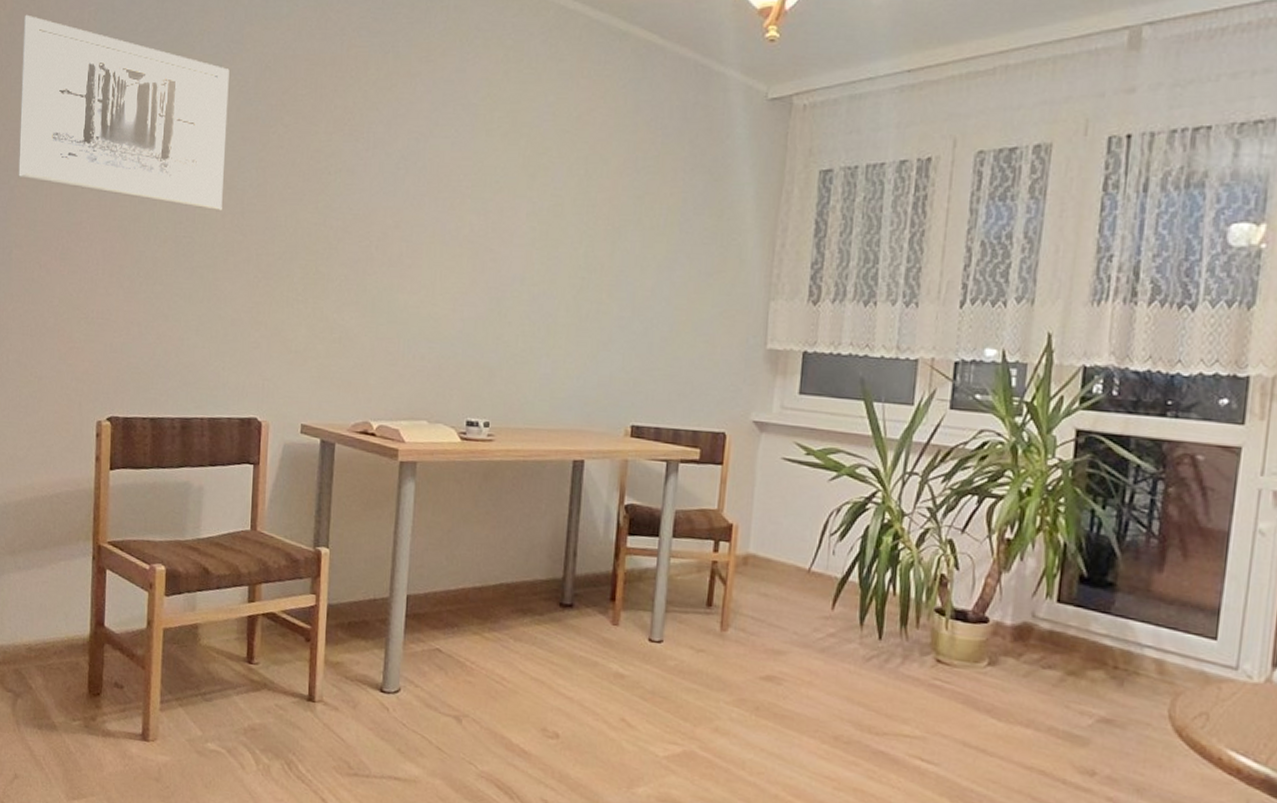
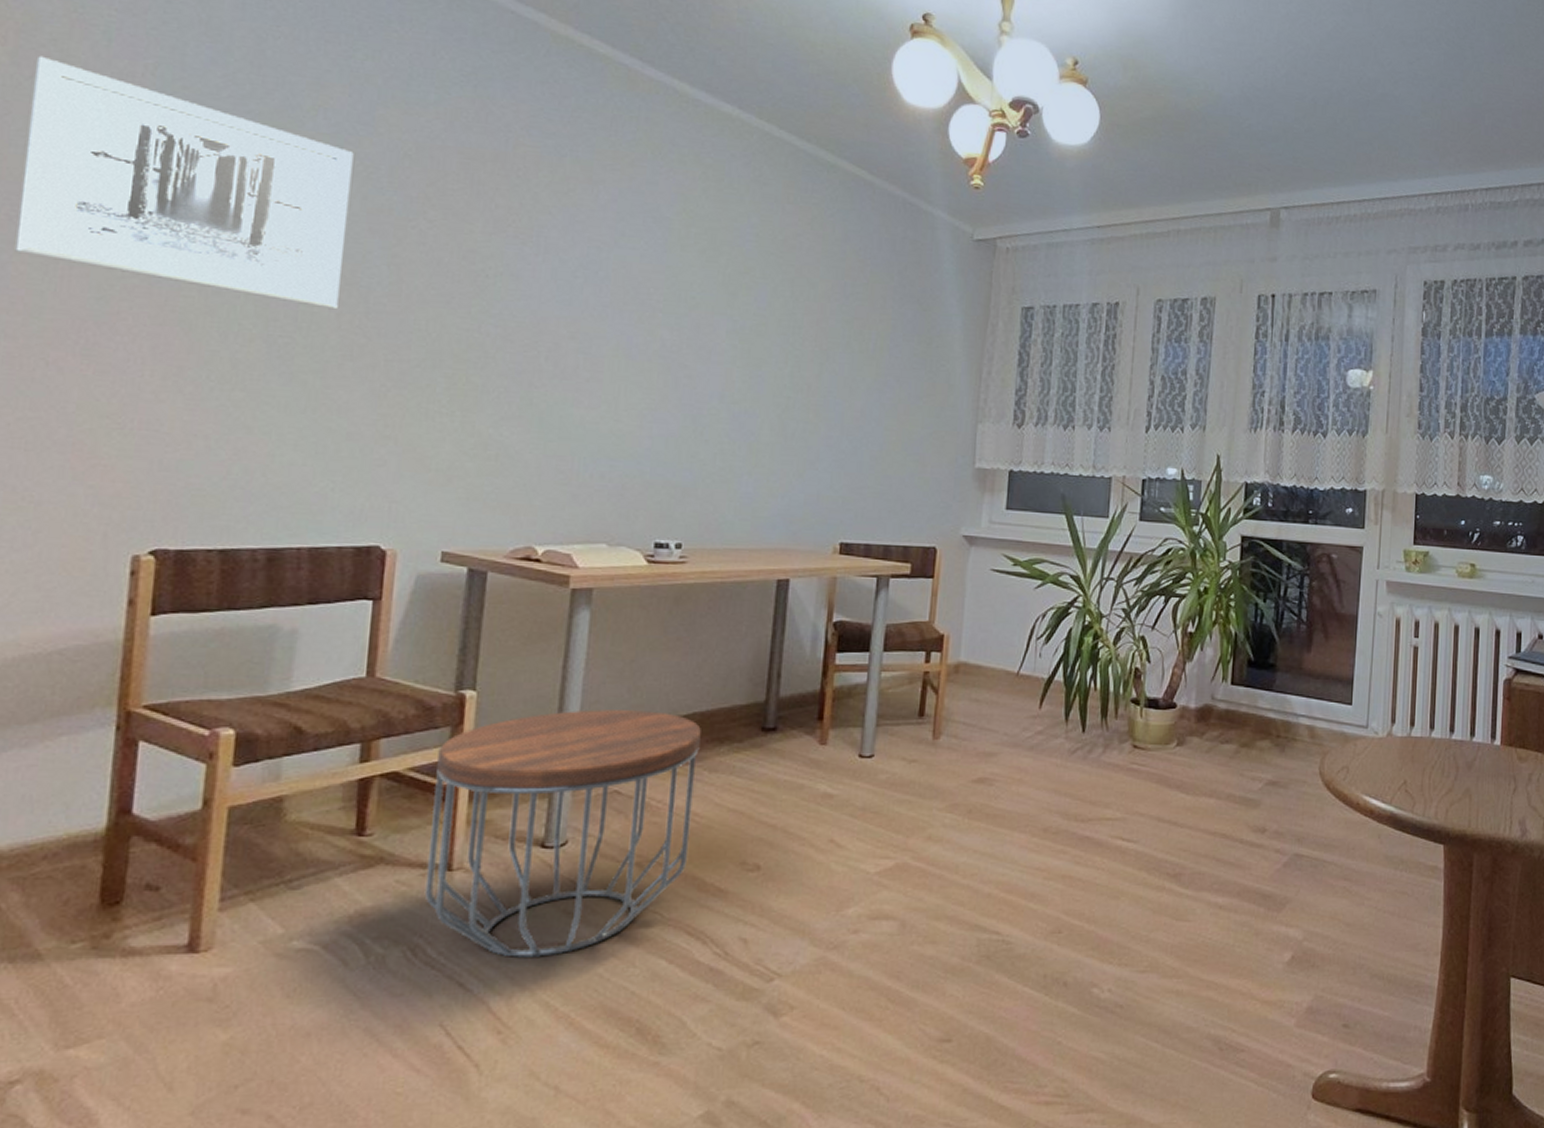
side table: none [296,572,507,788] -> present [424,709,701,957]

